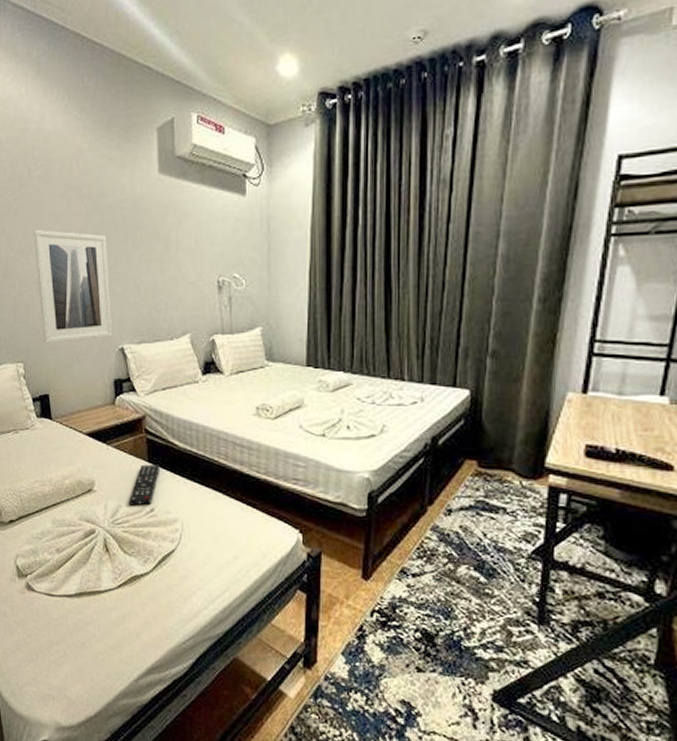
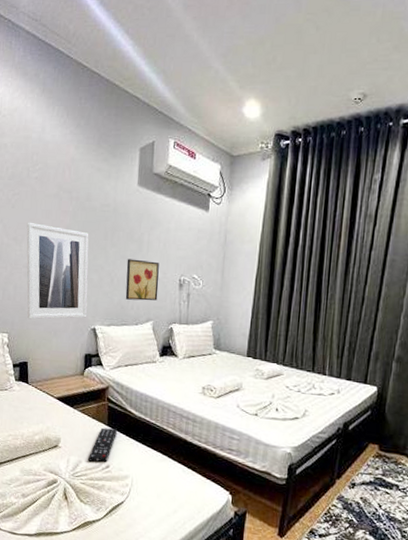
wall art: none [153,261,194,311] -> present [125,259,159,301]

